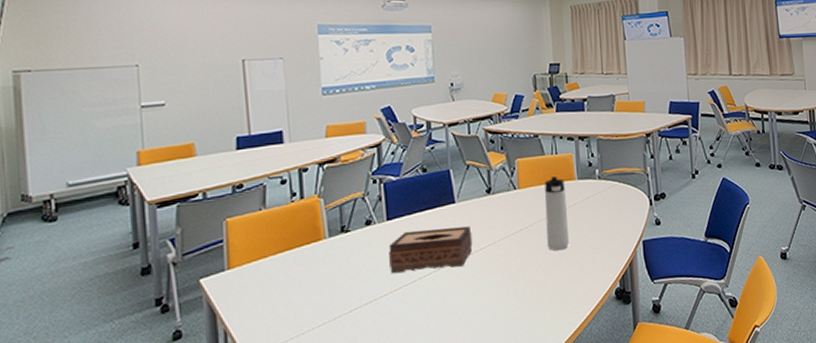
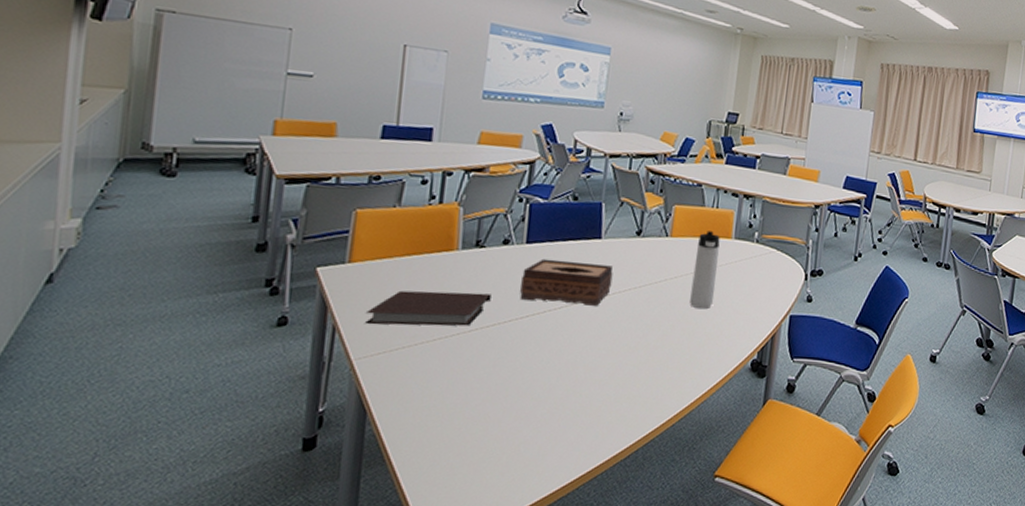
notebook: none [252,273,364,324] -> present [365,290,492,326]

